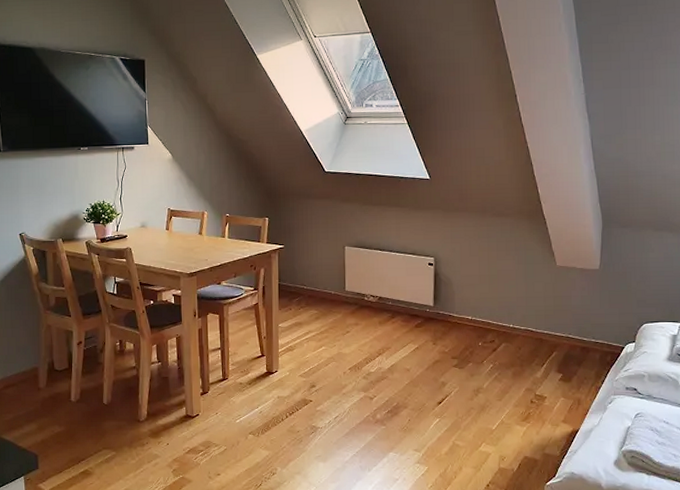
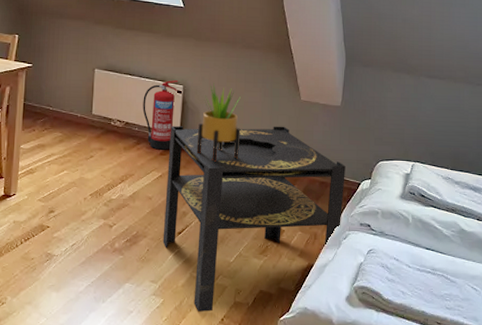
fire extinguisher: none [395,253,429,322] -> present [143,80,179,150]
side table: none [423,293,608,478] -> present [162,126,346,312]
potted plant: none [451,253,496,332] -> present [196,83,241,162]

